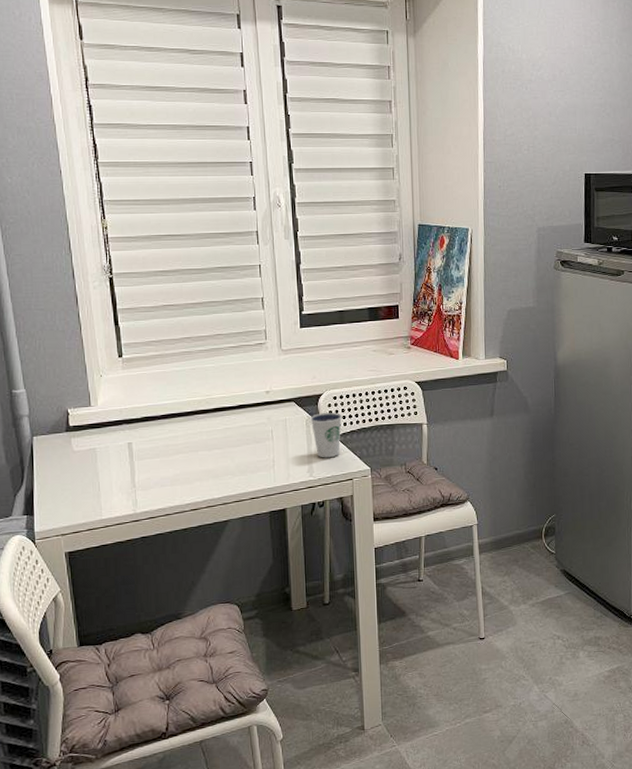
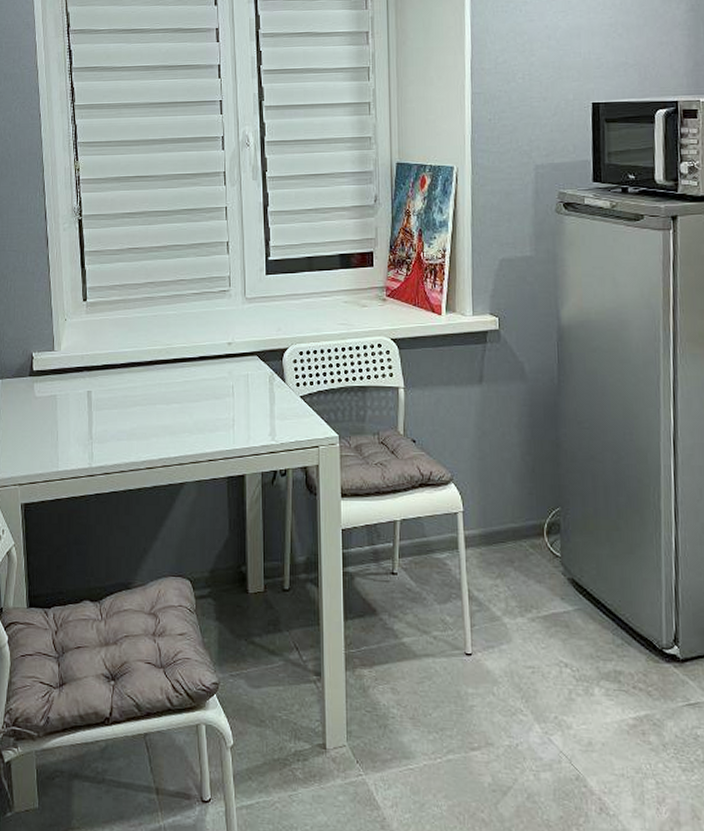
dixie cup: present [310,412,342,458] -> none [274,370,308,421]

